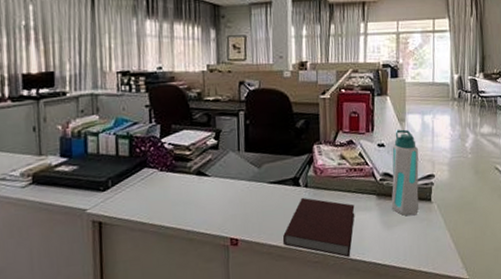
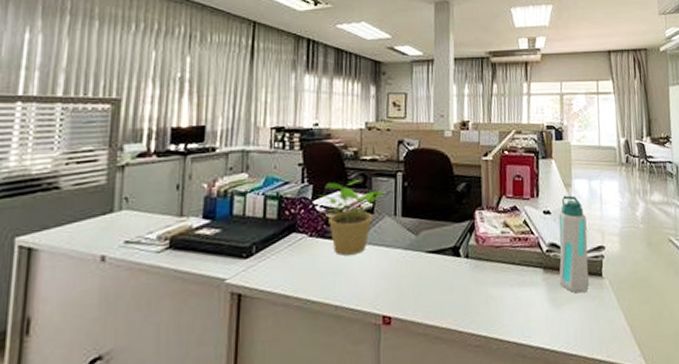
potted plant: none [167,119,226,187] -> present [319,180,383,255]
notebook: present [282,197,355,258] -> none [440,269,520,341]

